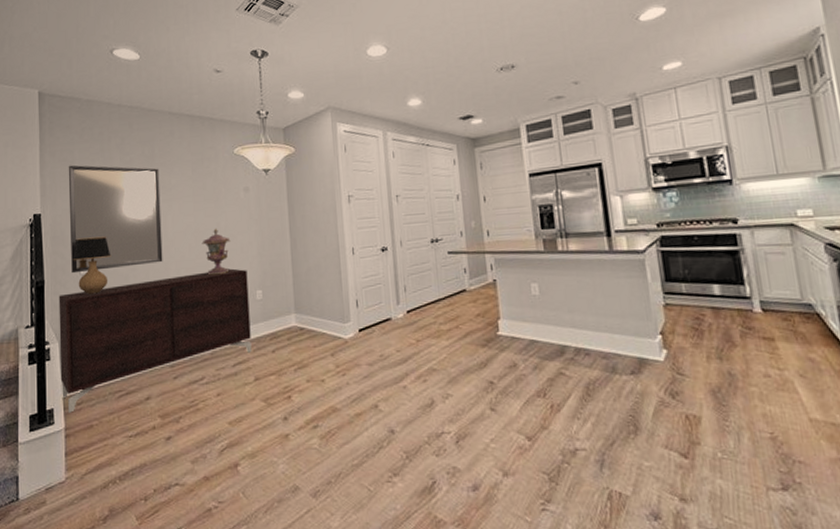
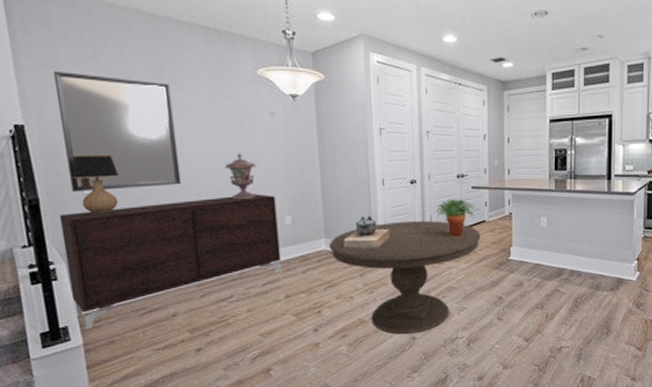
dining table: none [300,291,462,427] -> present [330,220,481,335]
decorative urn: none [313,287,361,324] -> present [343,215,389,248]
potted plant: none [409,265,456,310] -> present [435,198,477,237]

